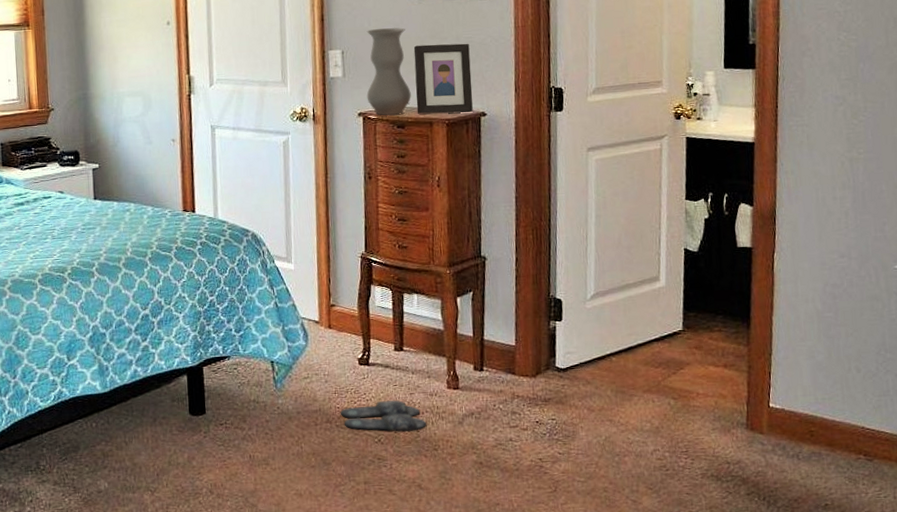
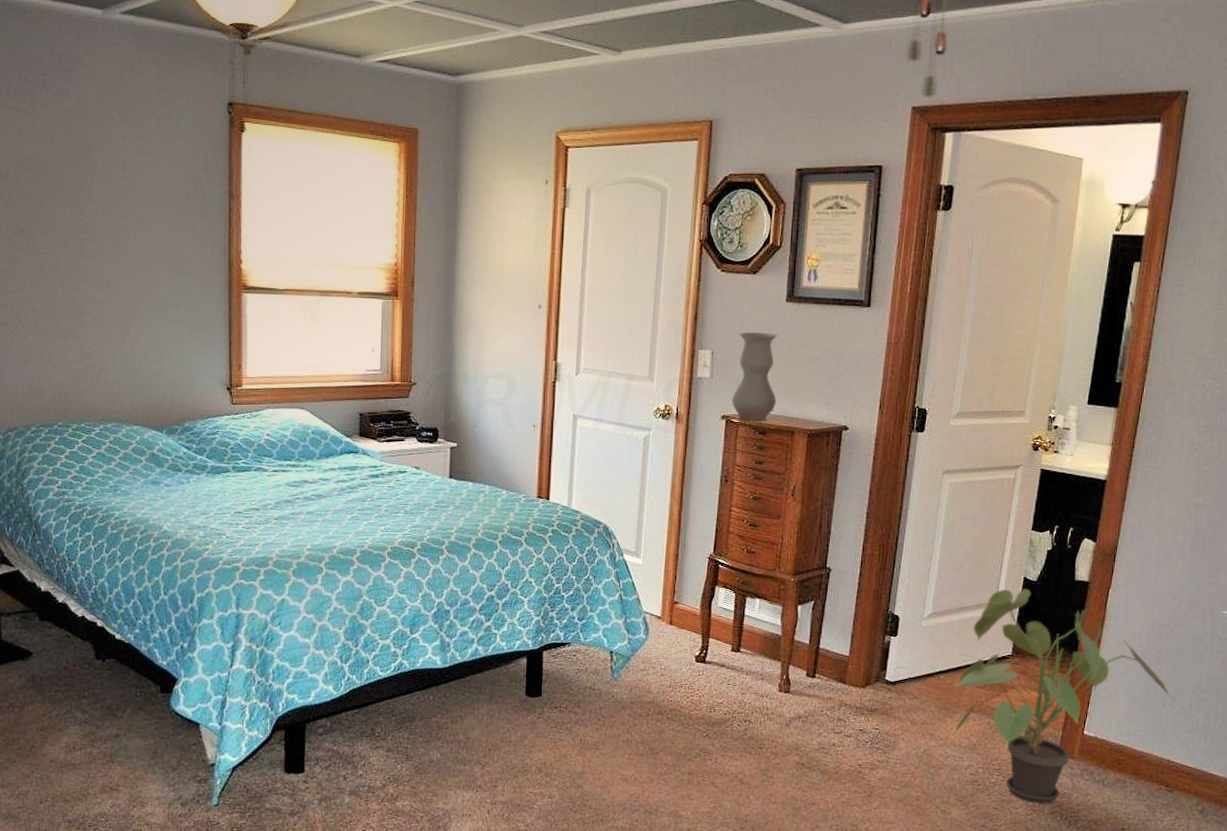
slippers: present [340,399,427,432] -> none [673,697,755,729]
picture frame: present [413,43,473,114] -> none [780,353,840,426]
house plant: none [627,260,860,485] -> present [953,588,1175,804]

